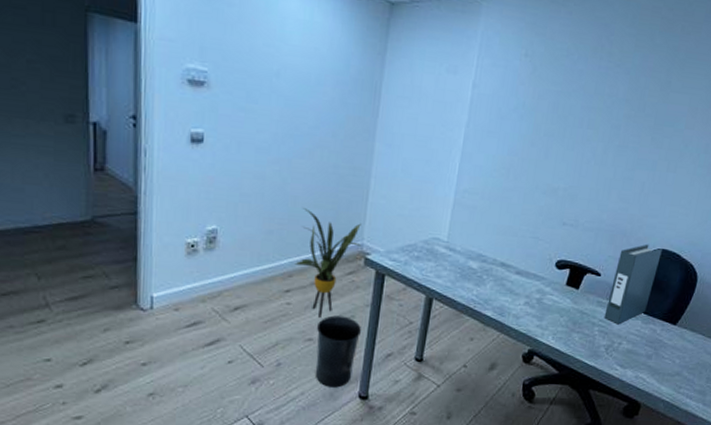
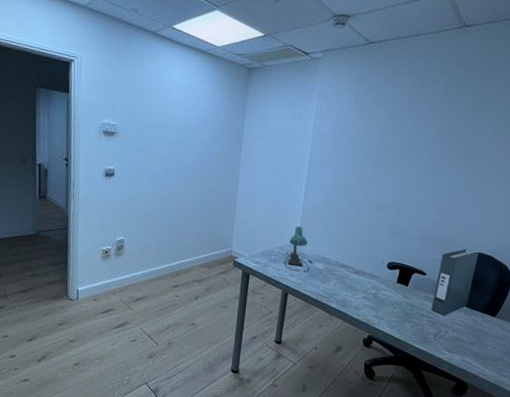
house plant: present [295,208,362,319] -> none [181,223,231,308]
waste bin: present [315,315,362,388] -> none [197,305,233,363]
desk lamp: none [429,214,466,273] -> present [284,226,314,273]

